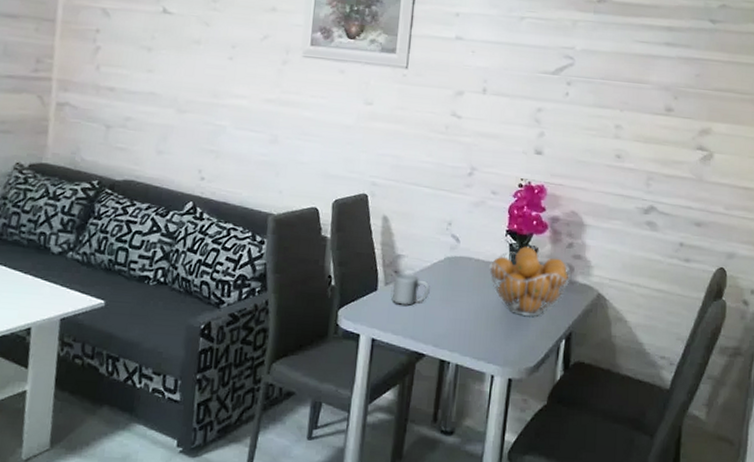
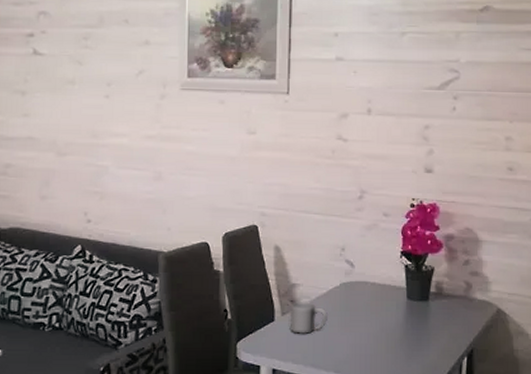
fruit basket: present [489,246,571,316] -> none [386,266,469,336]

